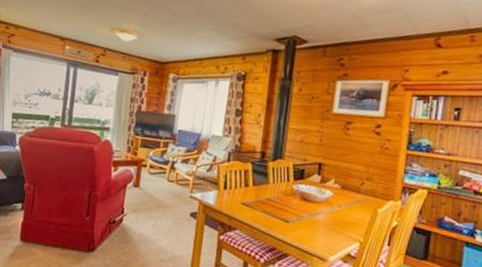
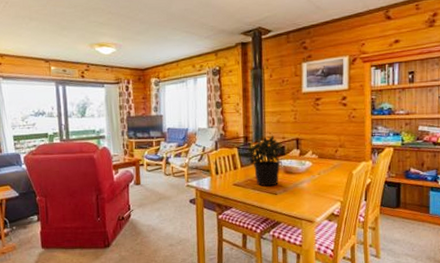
potted plant: none [257,156,304,213] -> present [243,136,285,187]

